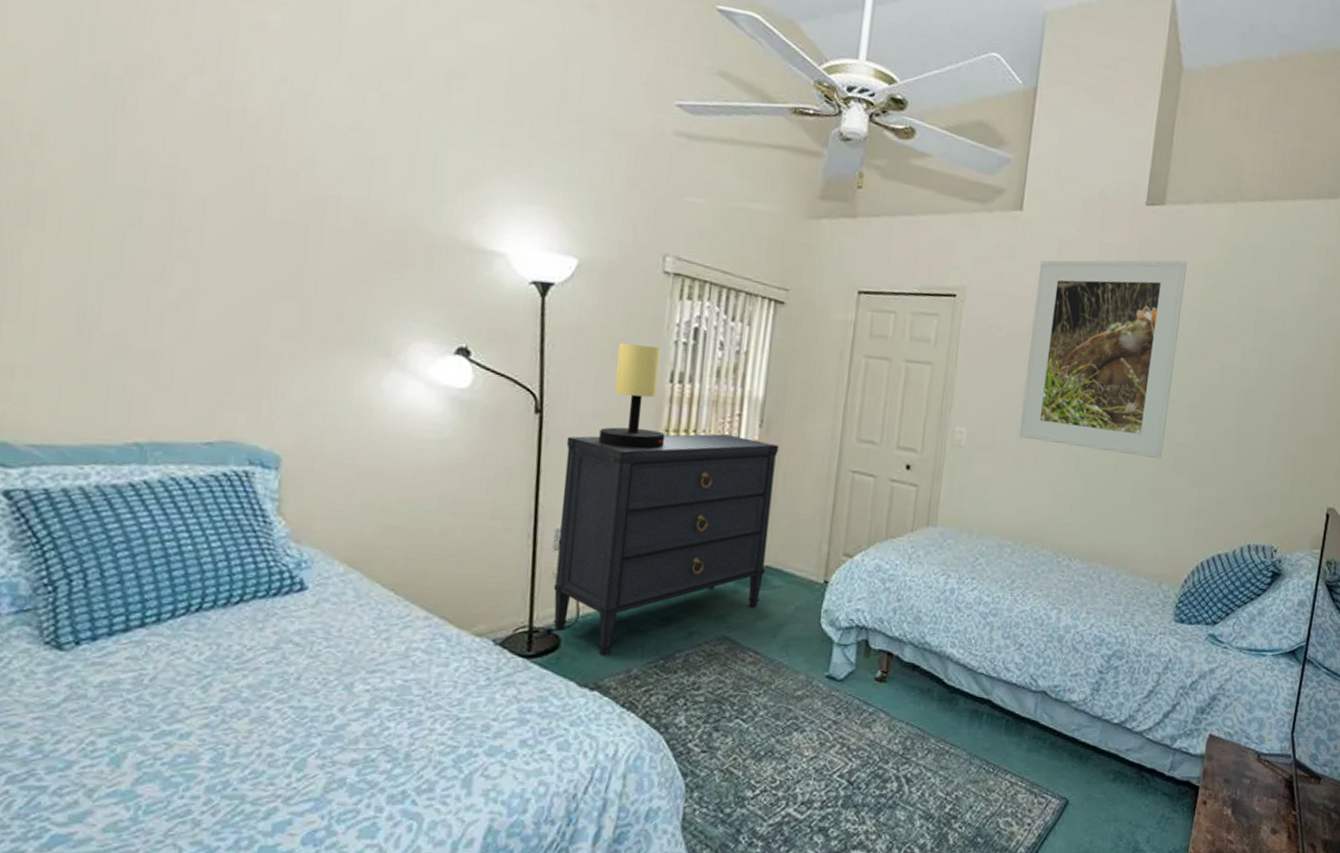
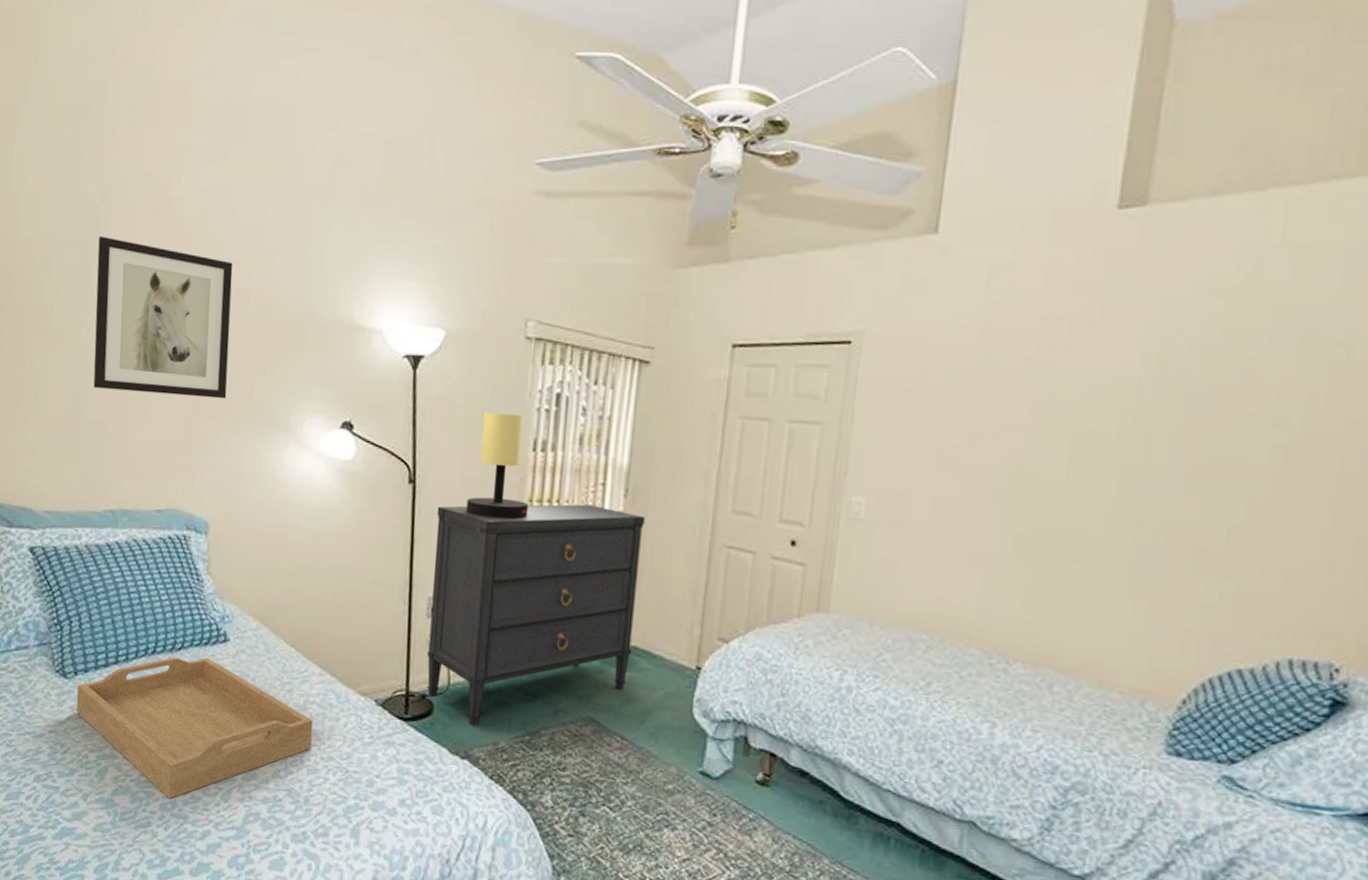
serving tray: none [77,610,417,778] -> present [76,657,313,799]
wall art: none [111,114,319,318] -> present [93,236,233,399]
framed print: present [1019,260,1188,459] -> none [936,275,1185,540]

